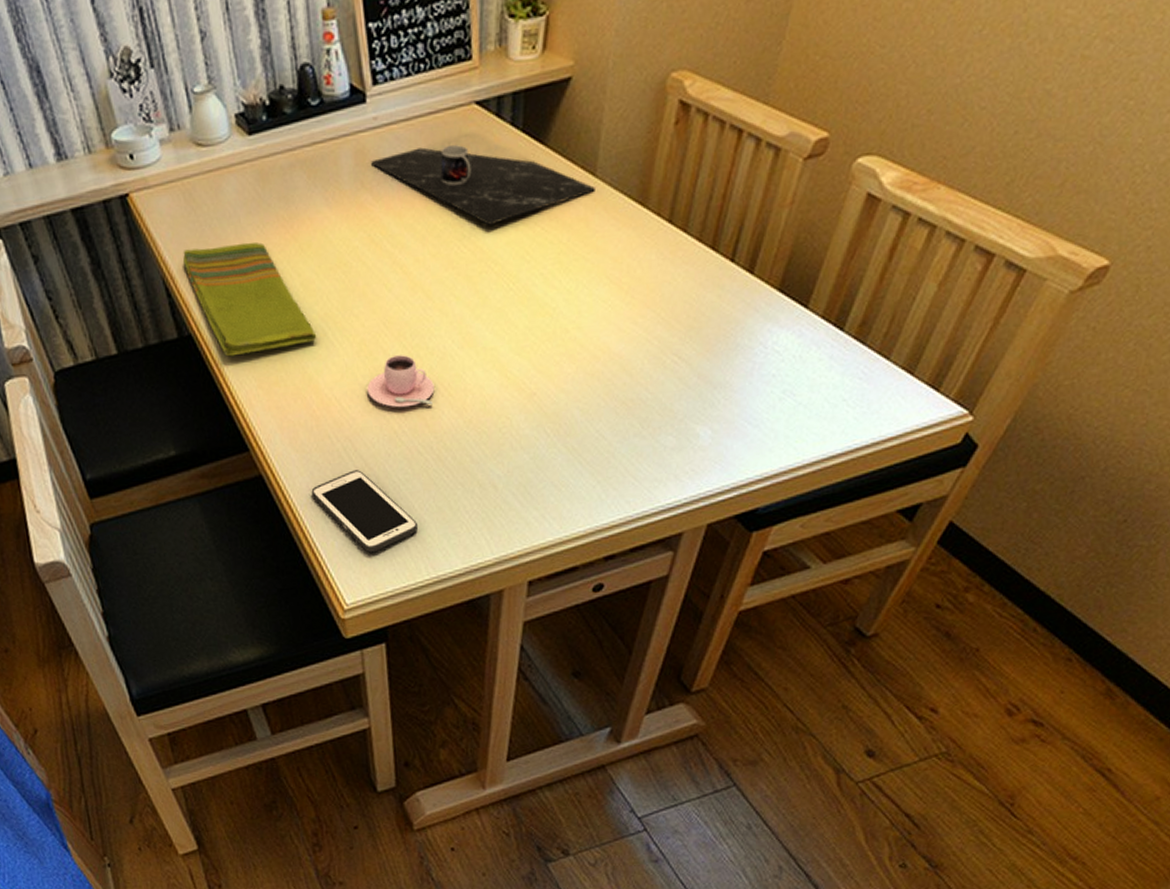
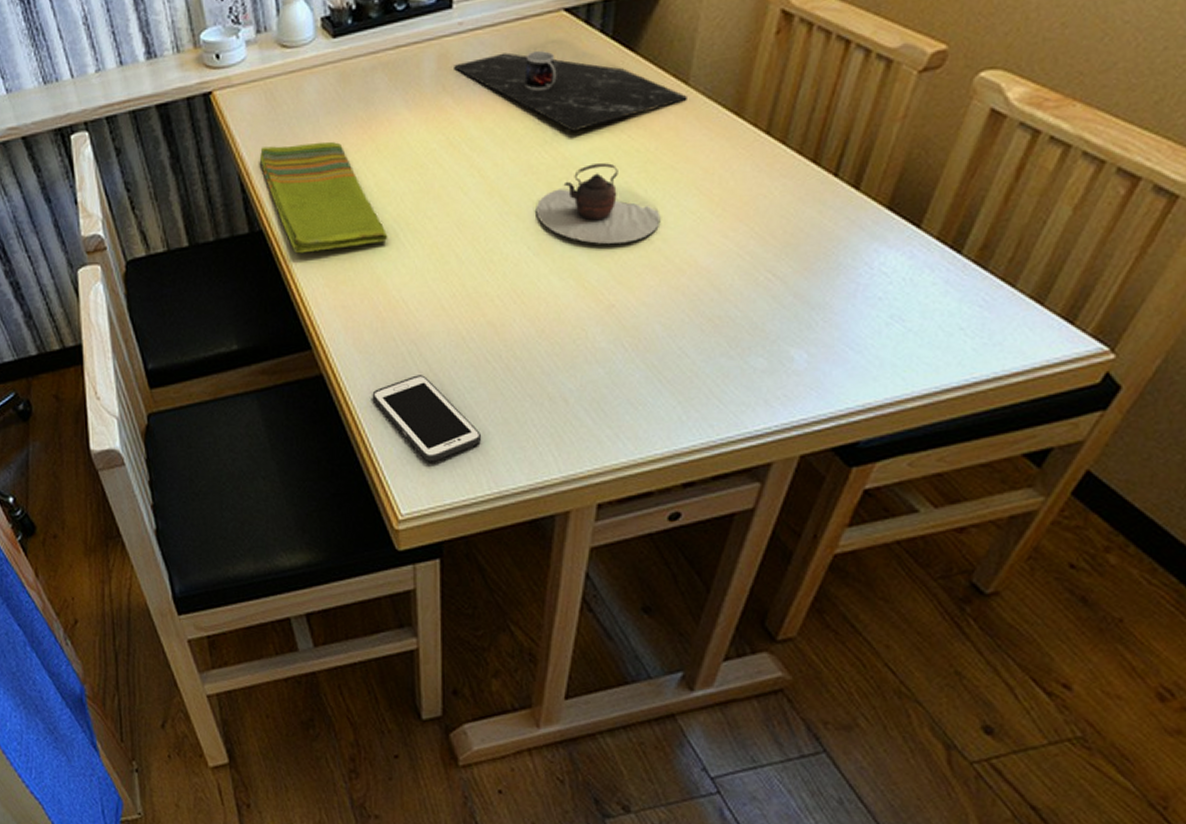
teacup: present [367,355,435,408] -> none [436,259,507,313]
teapot: none [457,255,575,335] -> present [536,163,661,244]

